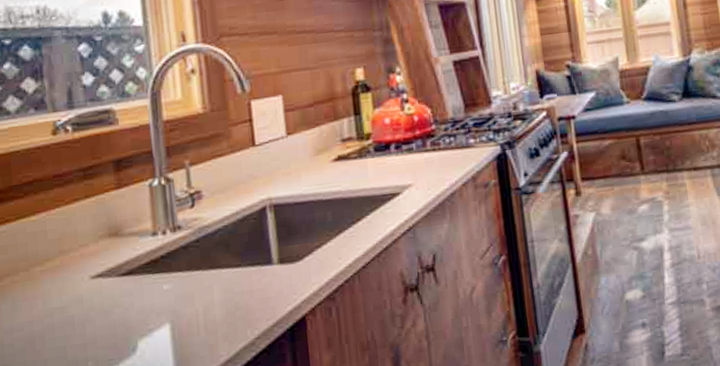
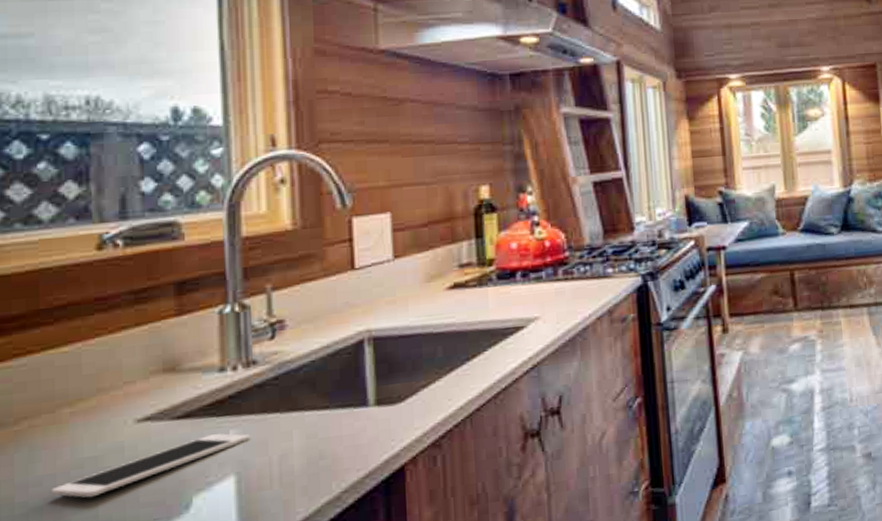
cell phone: none [31,288,180,342] -> present [52,433,251,498]

